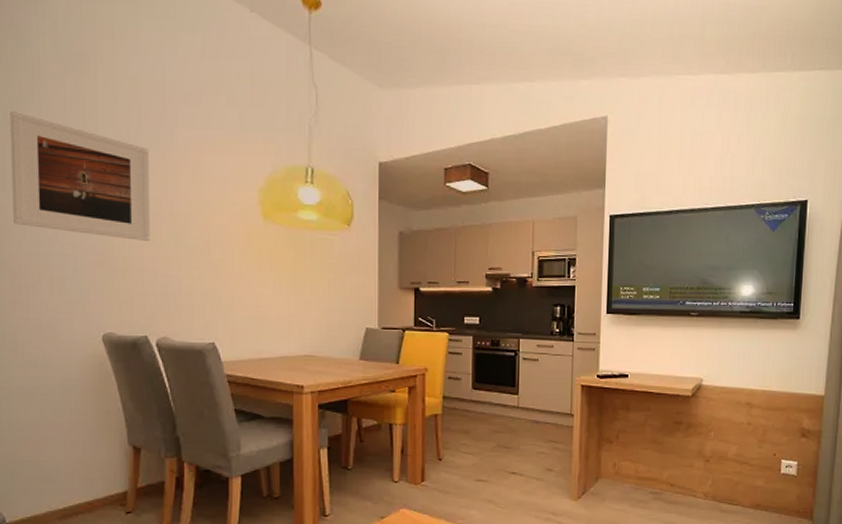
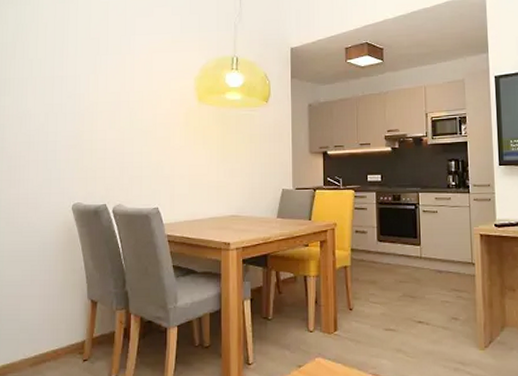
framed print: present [10,111,150,241] -> none [14,35,113,126]

